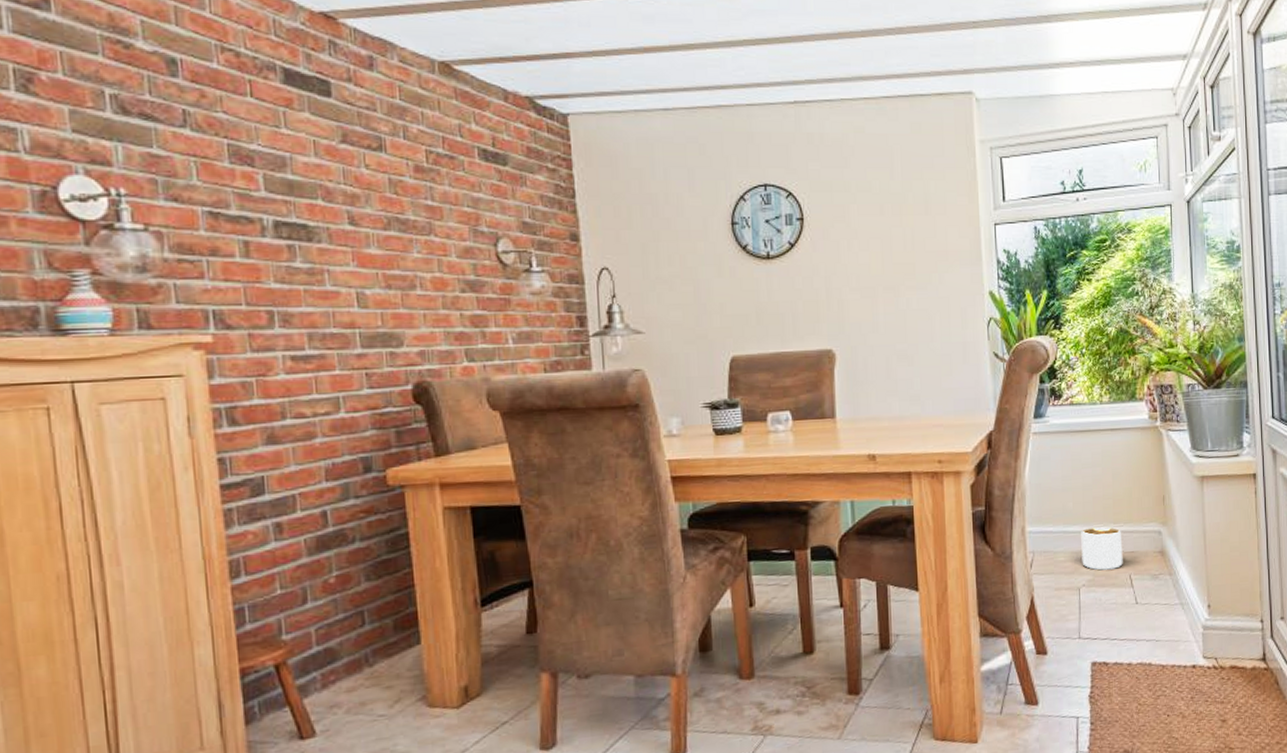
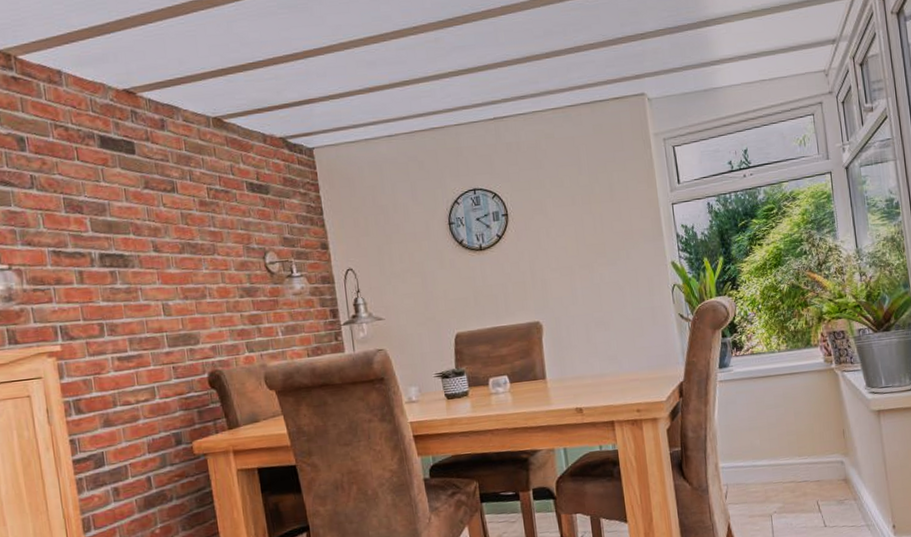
planter: present [1081,527,1123,571] -> none [769,460,810,499]

